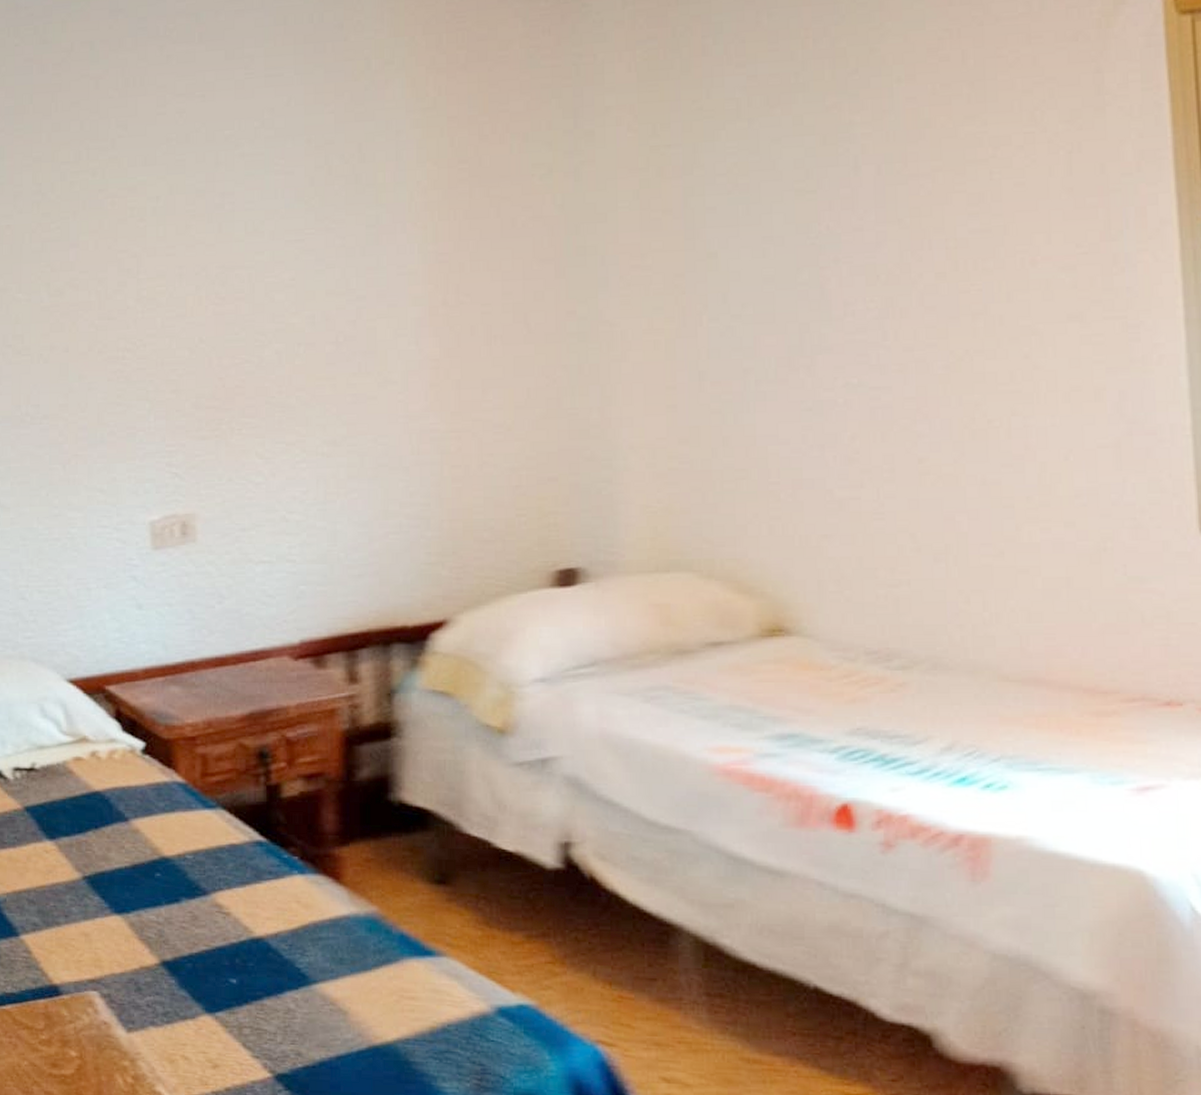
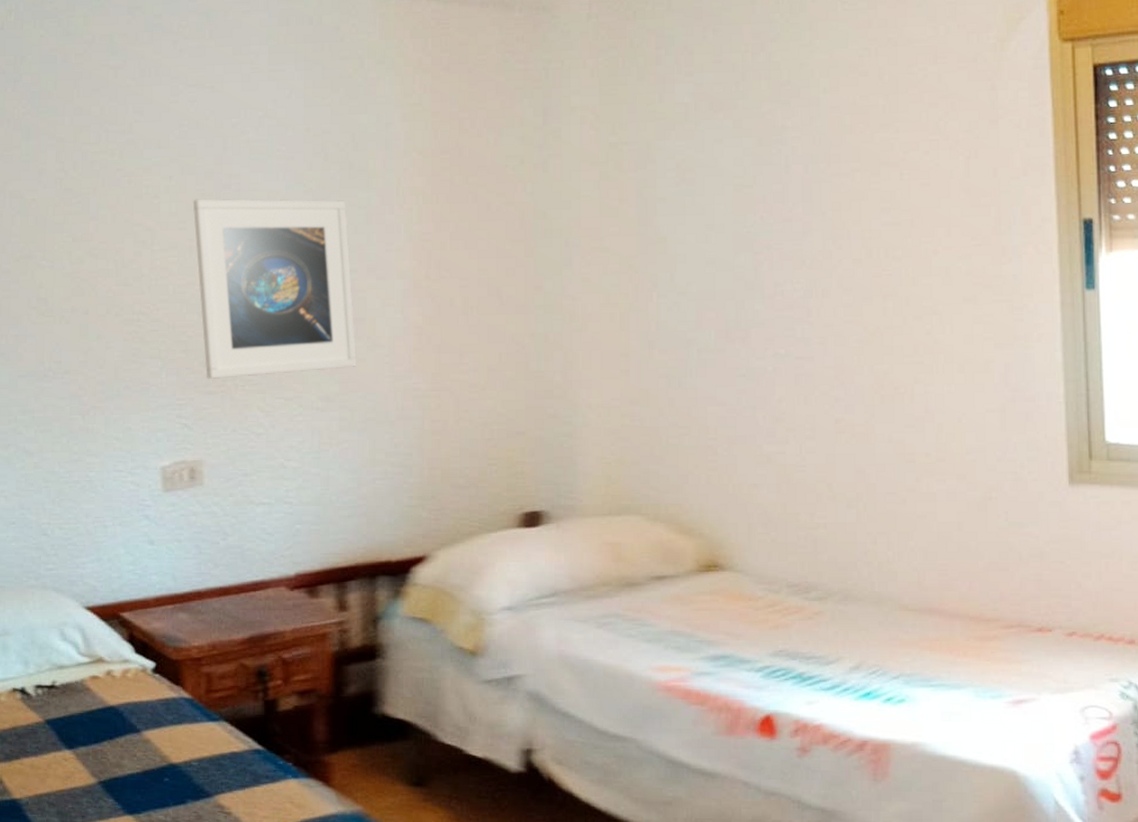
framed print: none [182,218,367,423] -> present [192,198,357,380]

